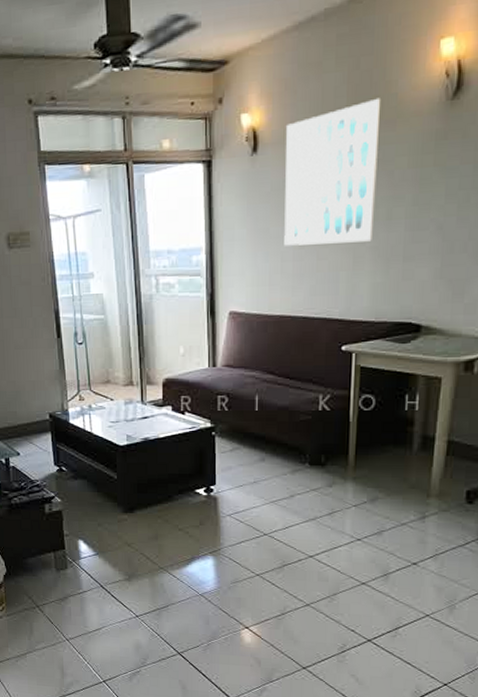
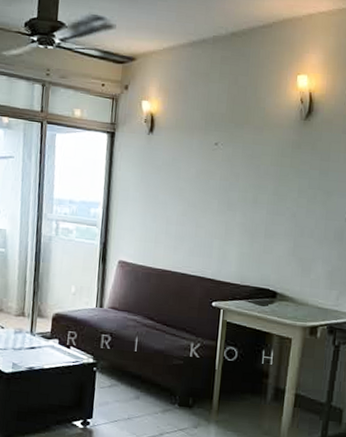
wall art: present [284,97,380,246] -> none [170,108,252,218]

